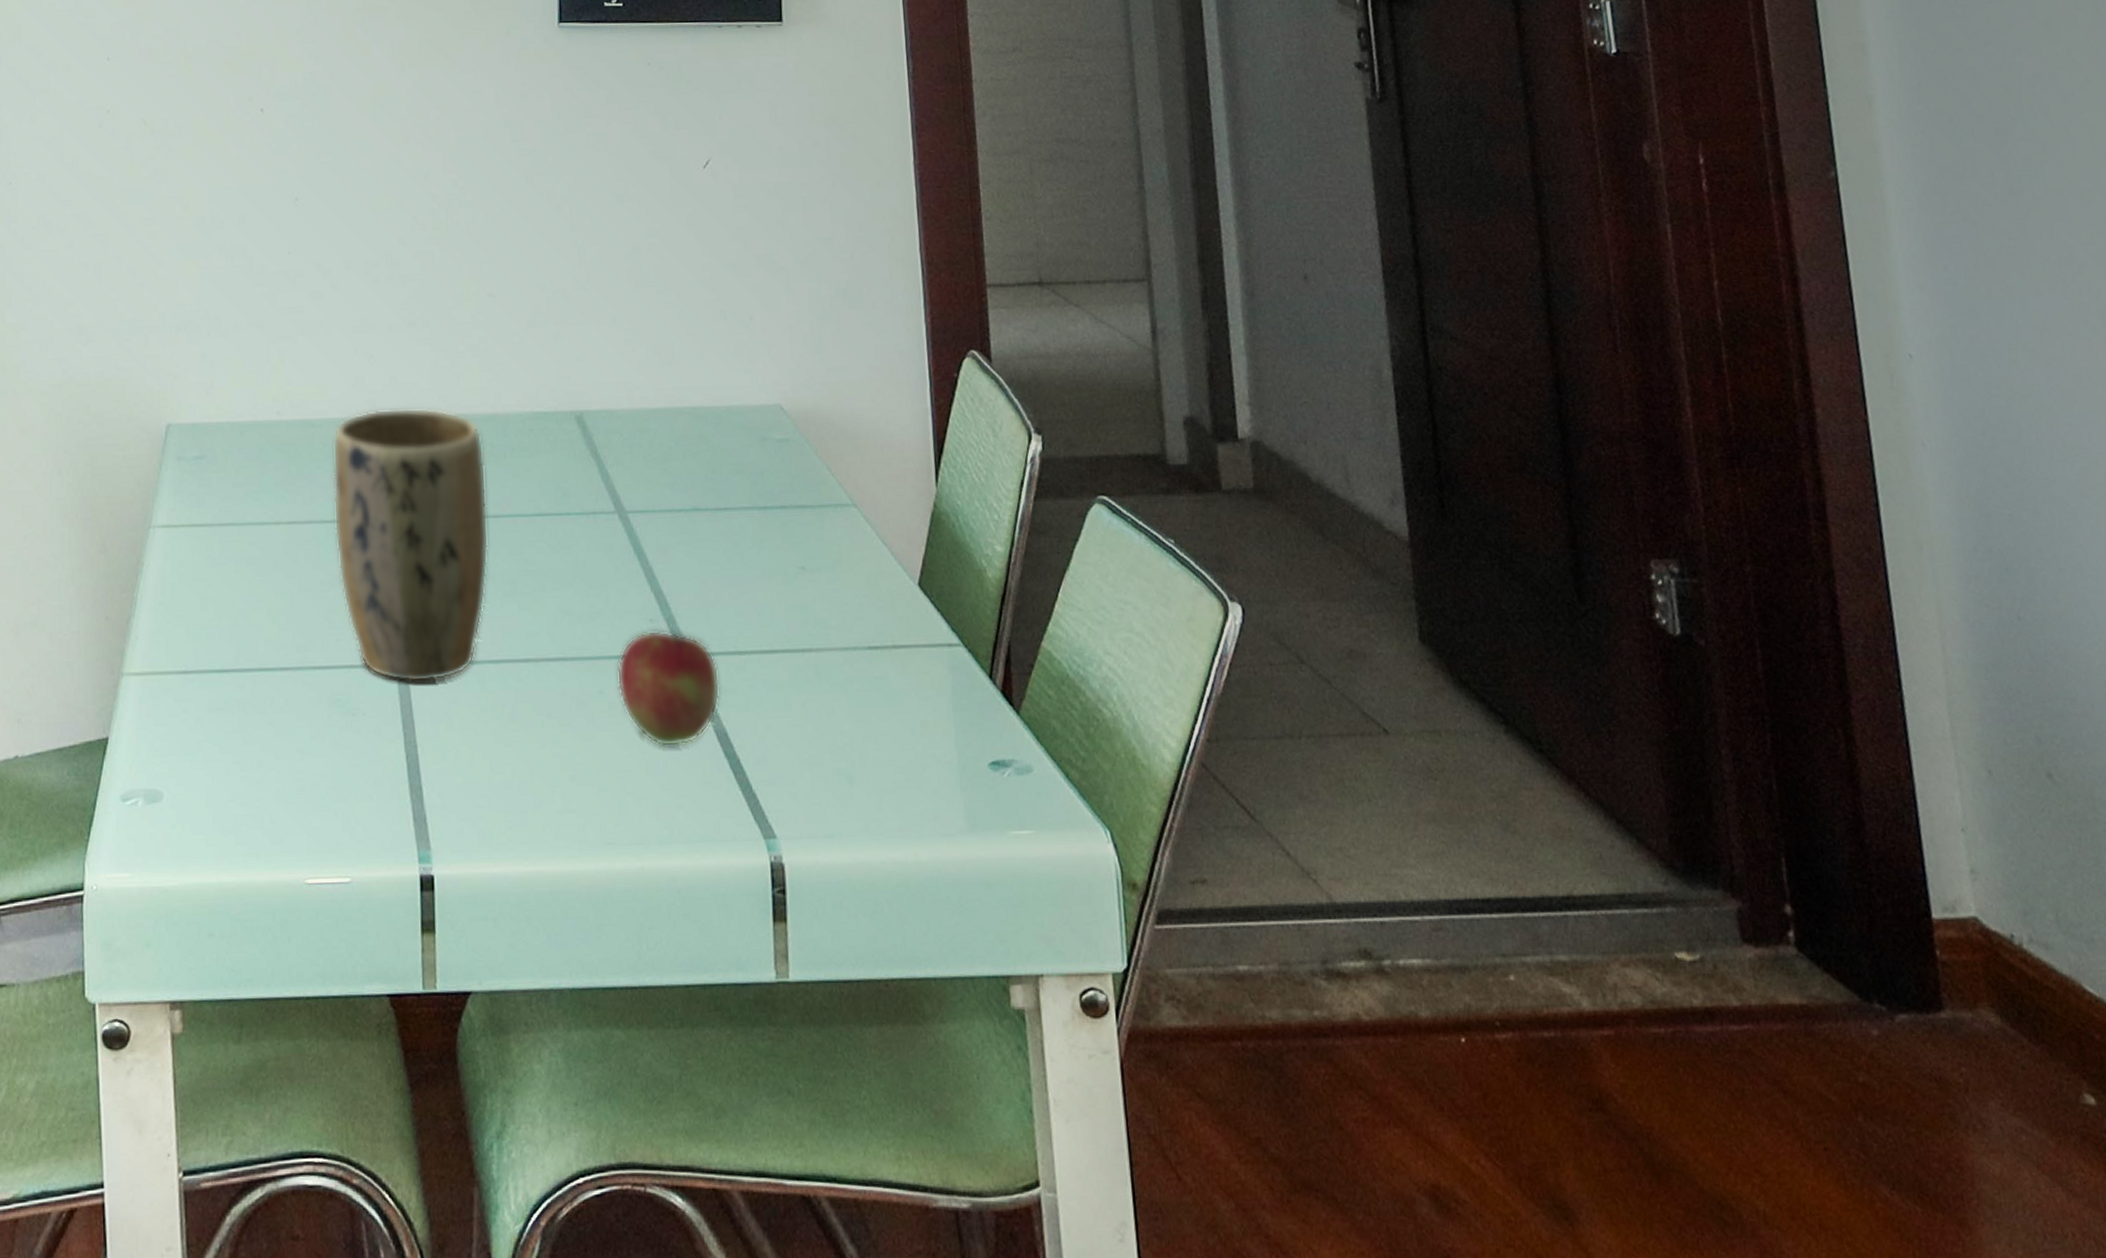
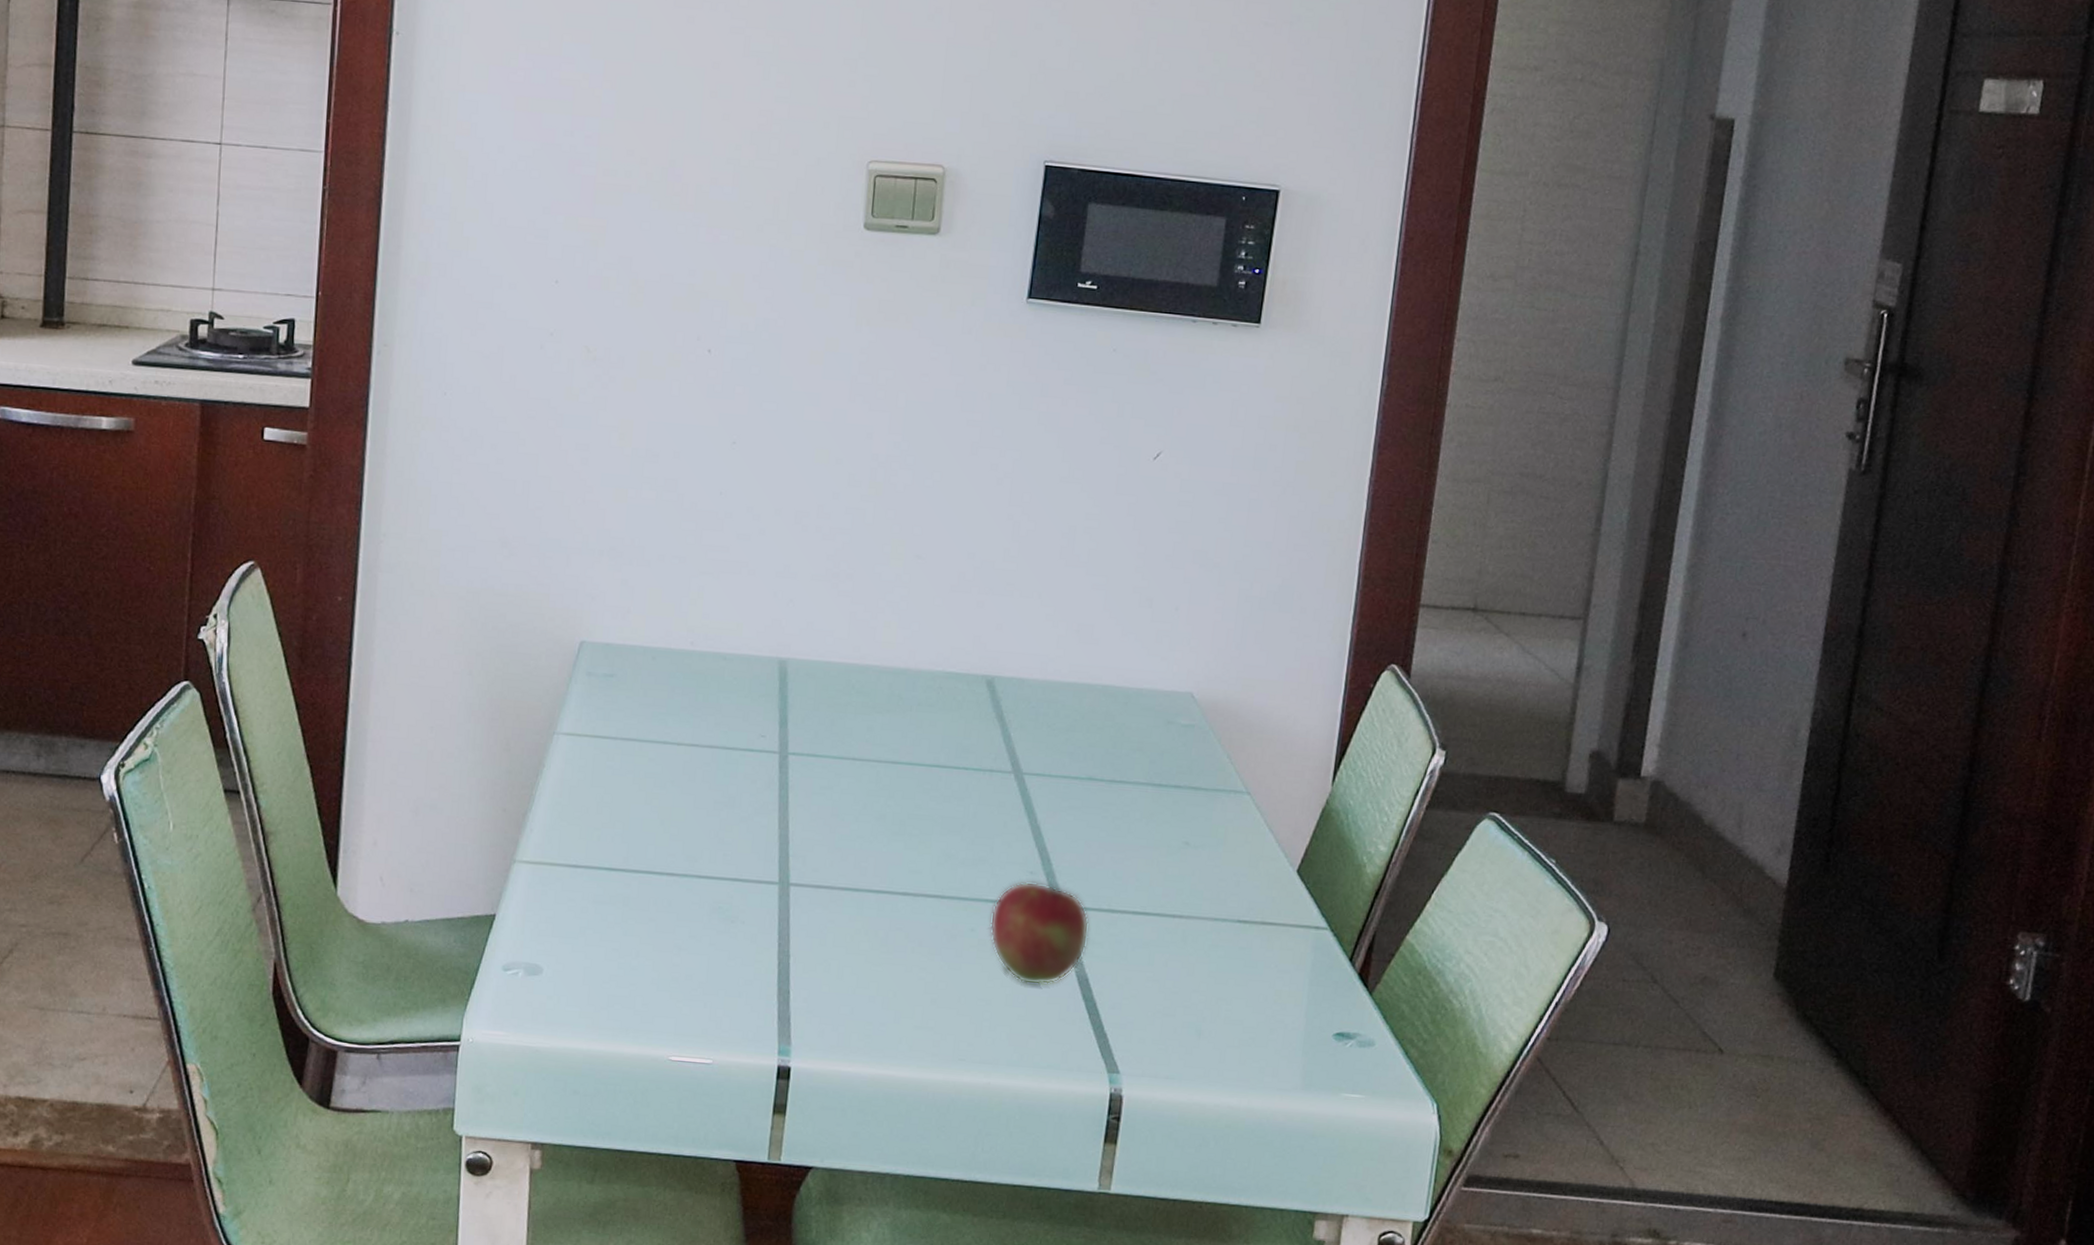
plant pot: present [332,407,489,683] -> none [734,651,891,902]

